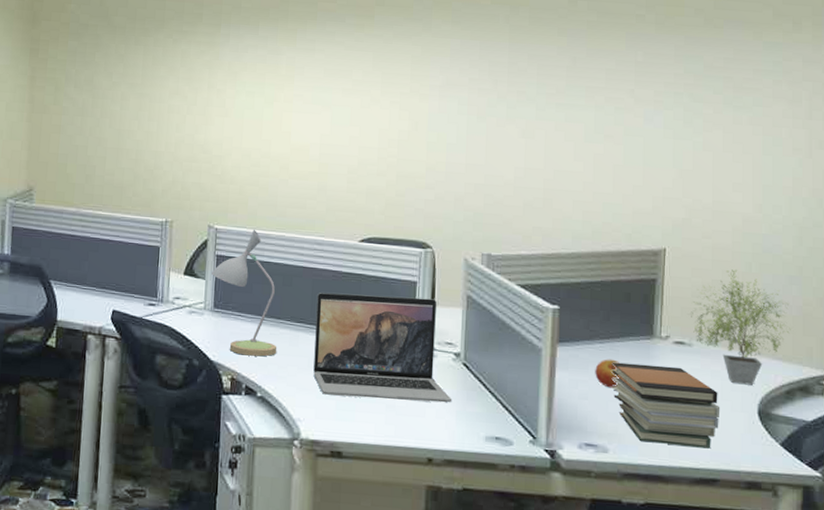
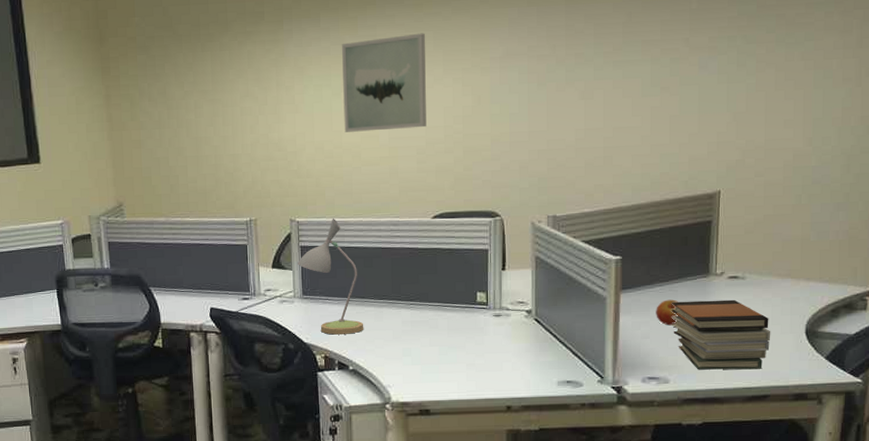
wall art: none [274,52,364,147] -> present [341,33,426,132]
laptop: present [313,292,453,403] -> none [397,263,527,361]
potted plant: present [691,269,791,385] -> none [744,203,837,309]

